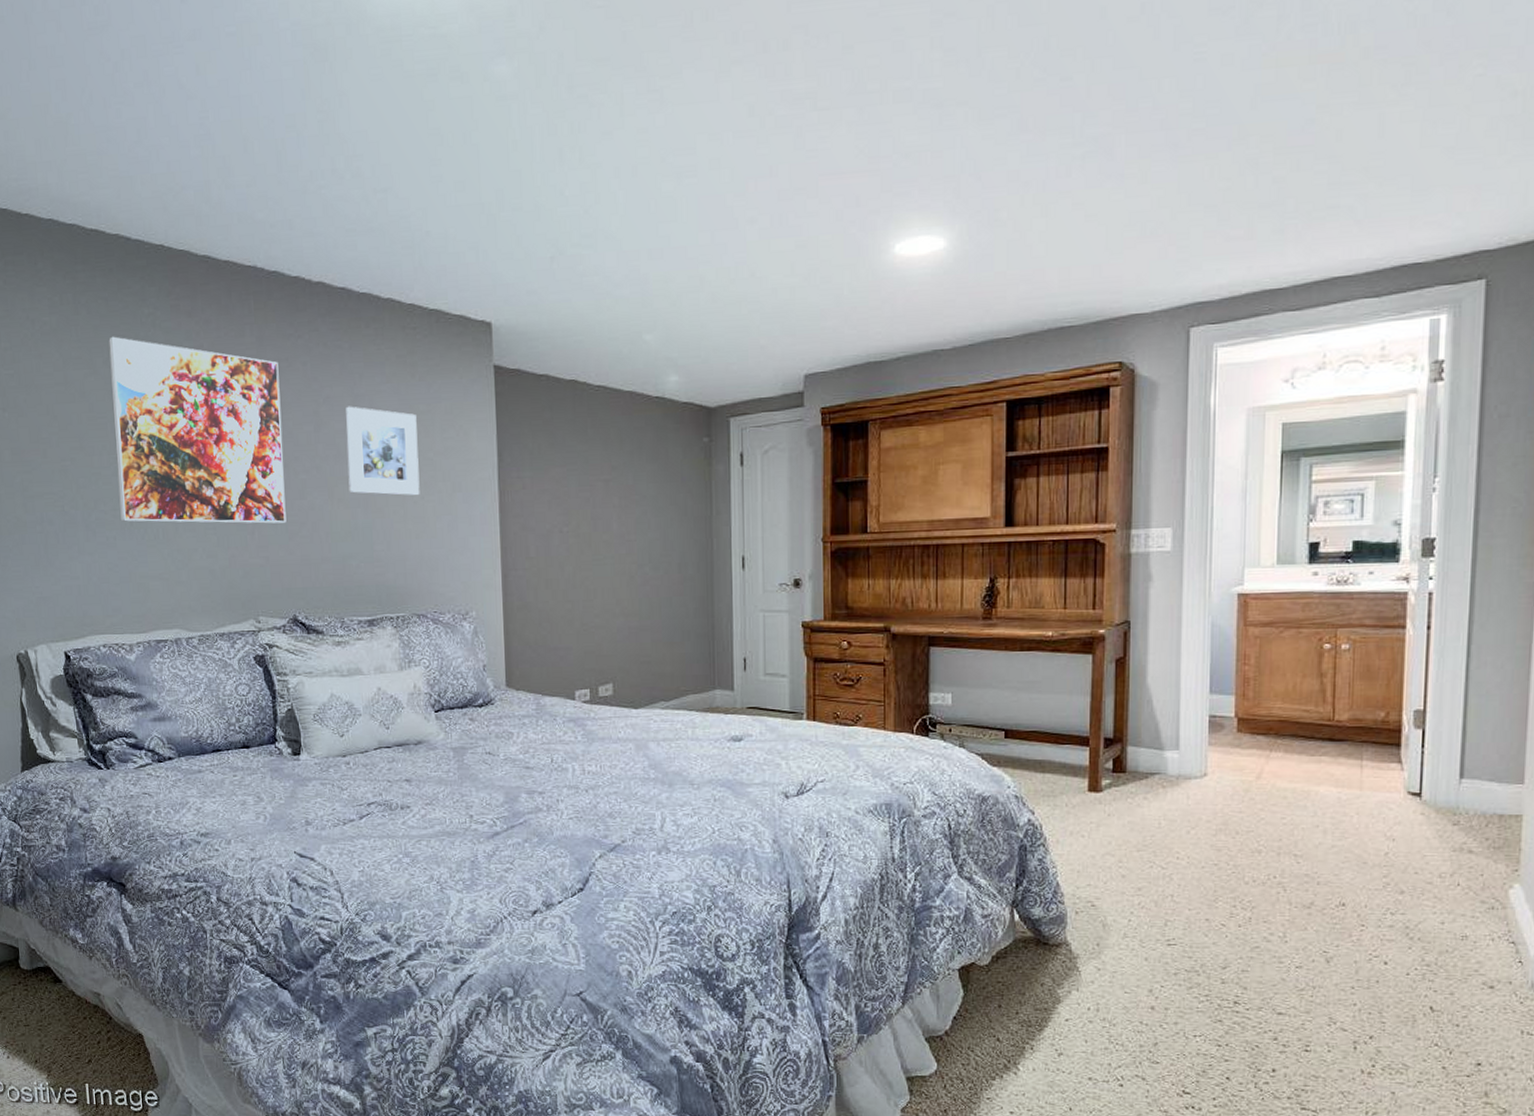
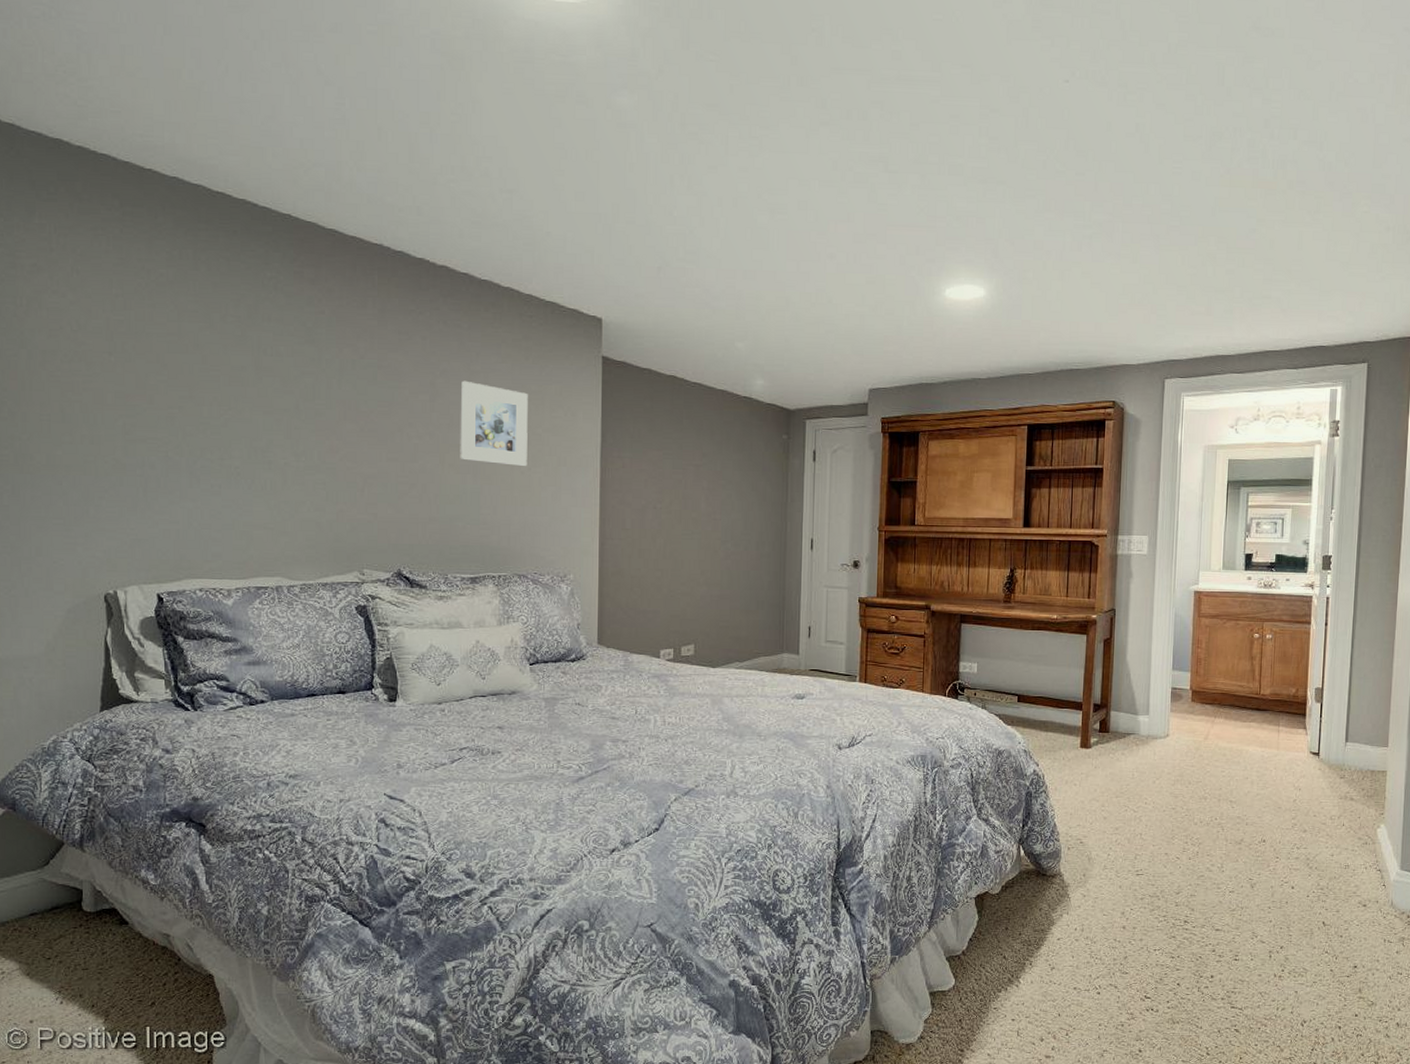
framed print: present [108,336,287,524] -> none [227,294,398,483]

